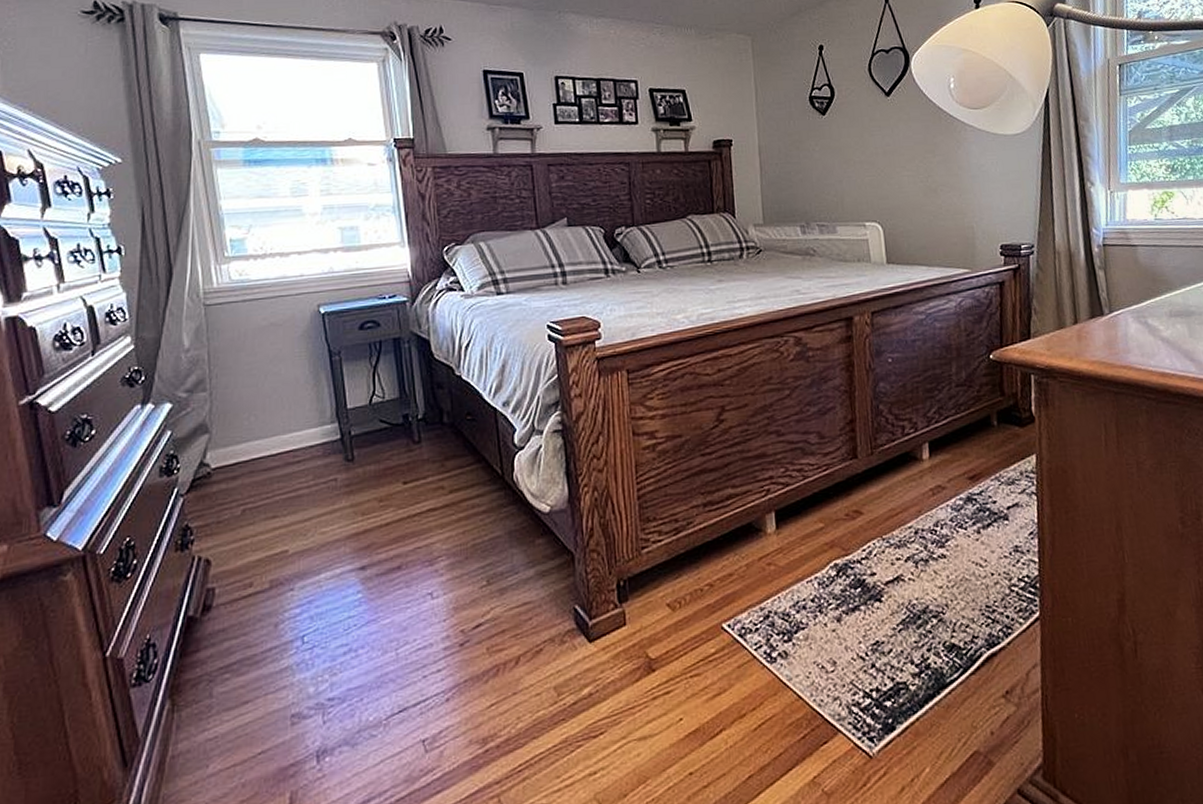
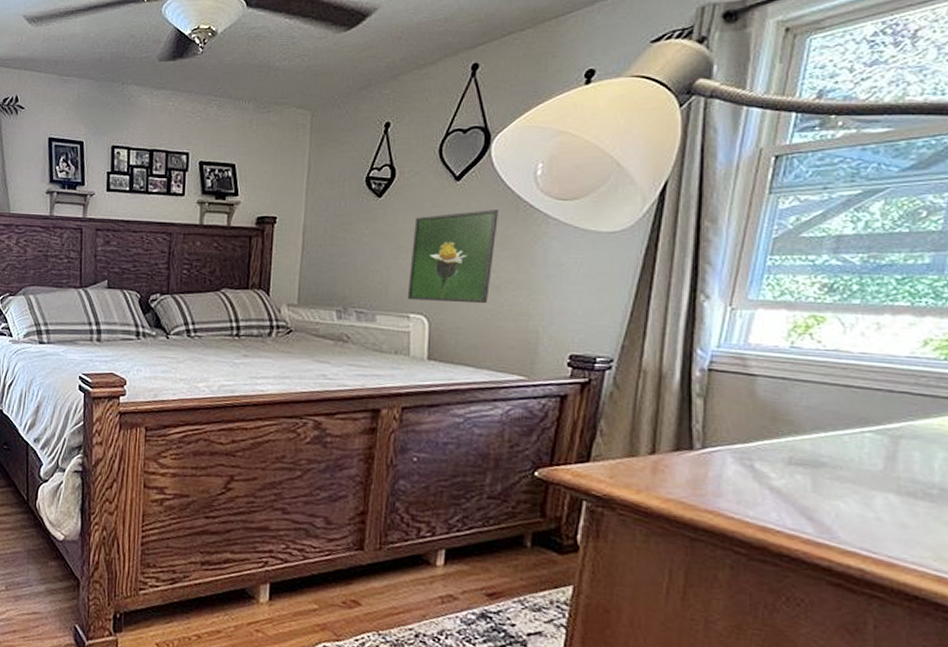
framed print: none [857,121,929,209] -> present [407,210,498,304]

